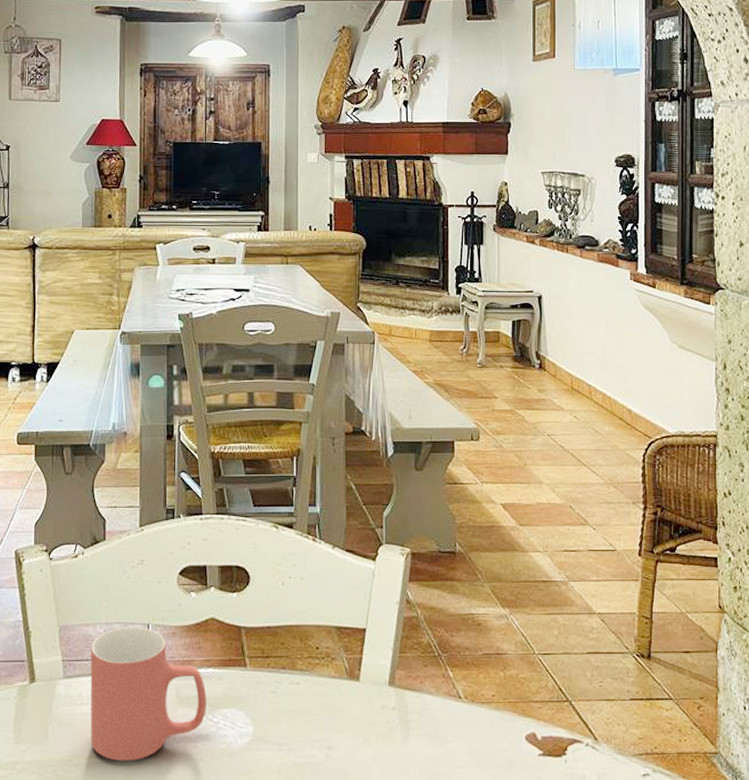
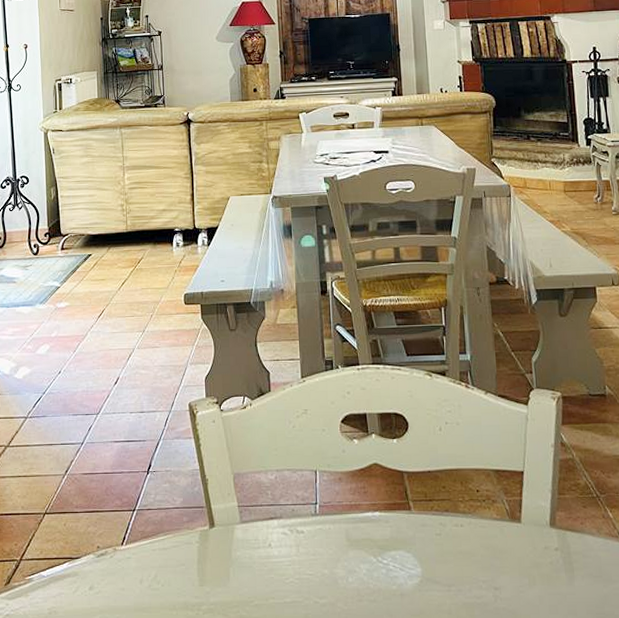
mug: present [90,626,207,761] -> none [264,473,376,602]

